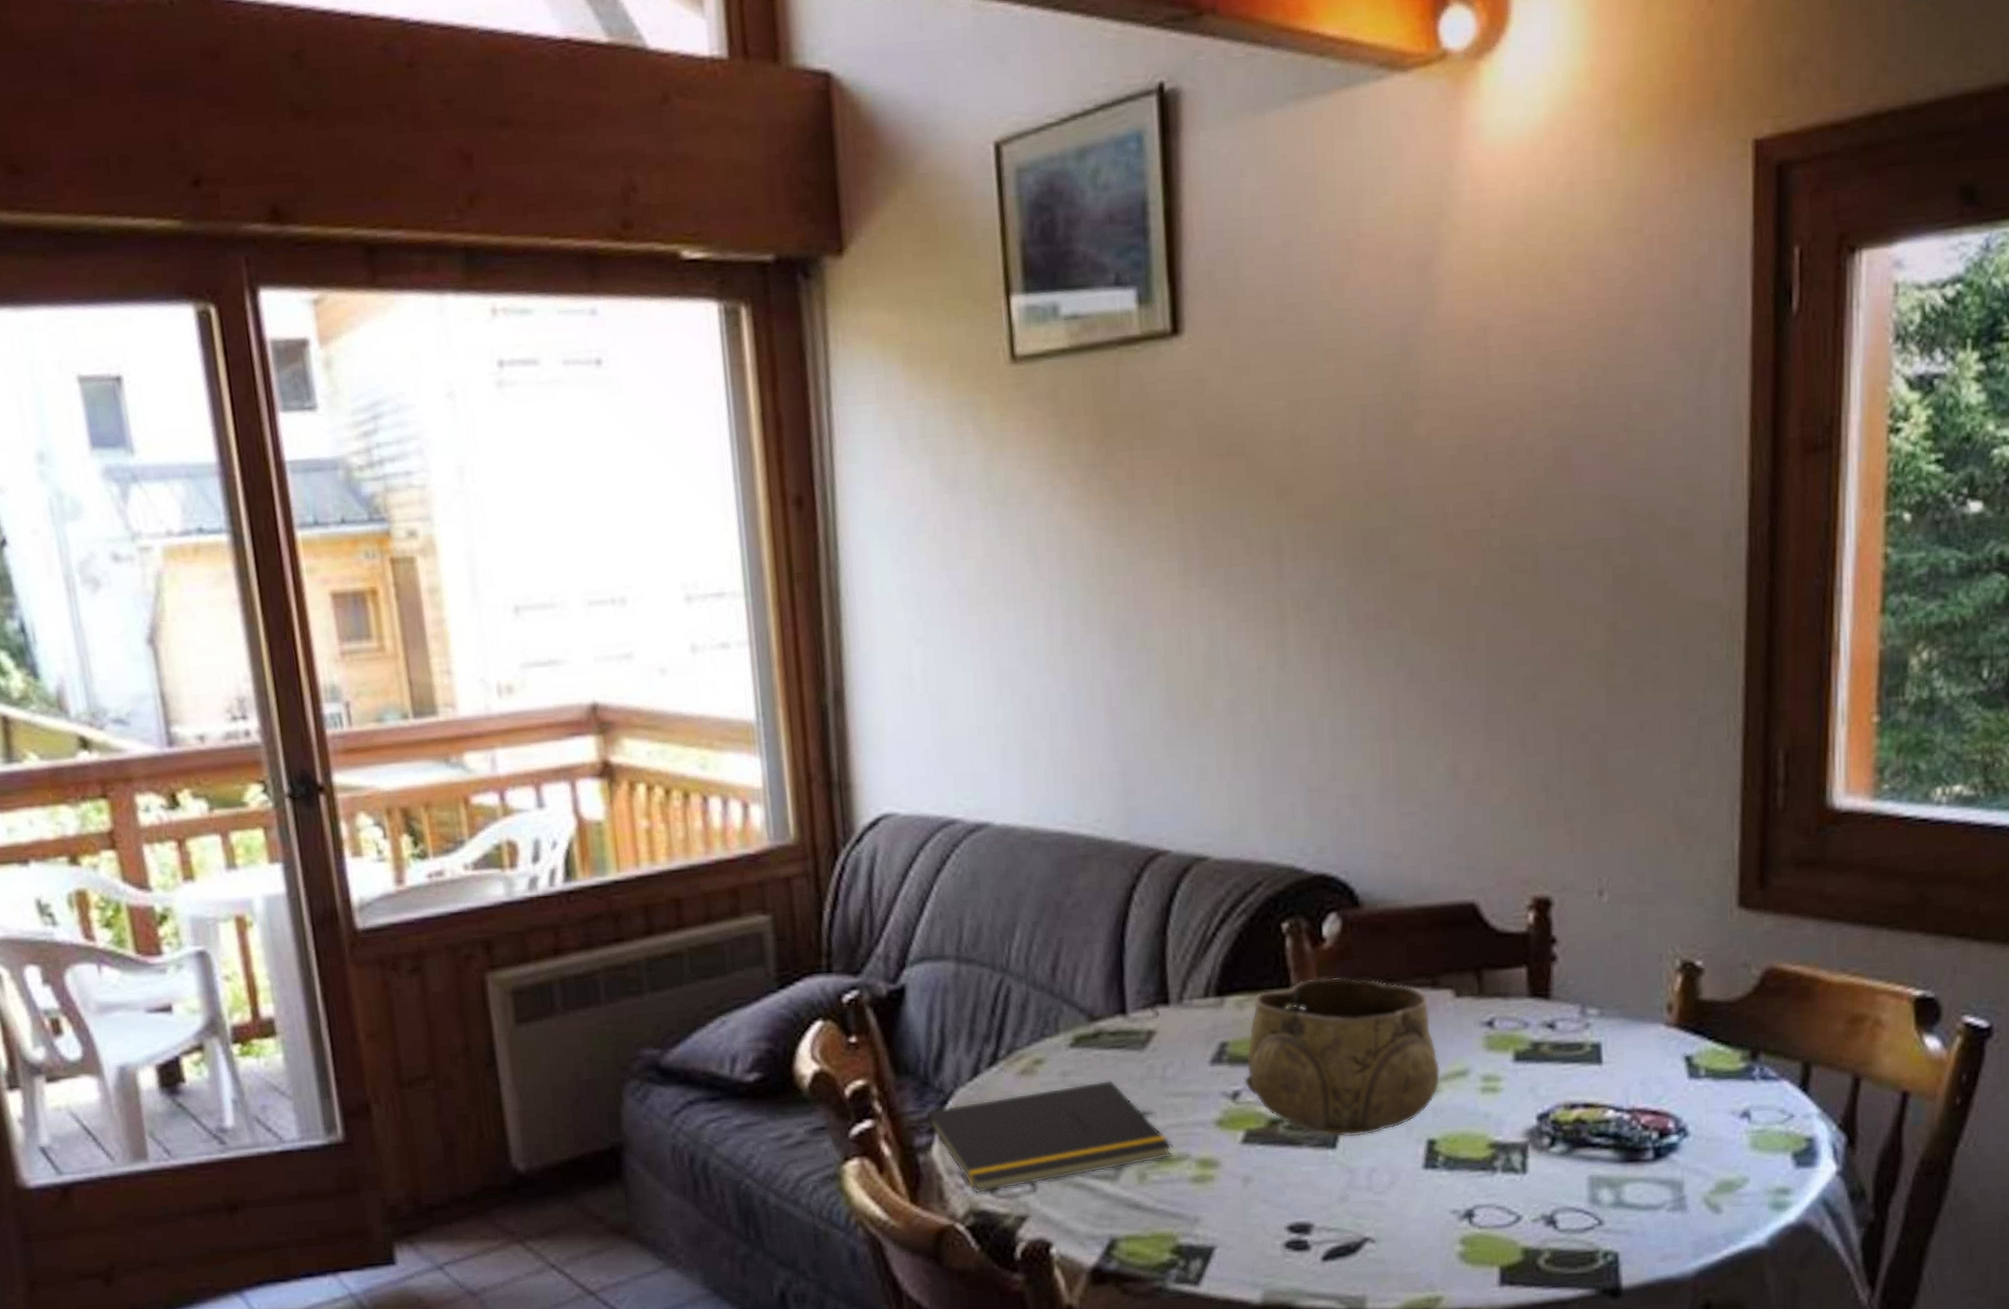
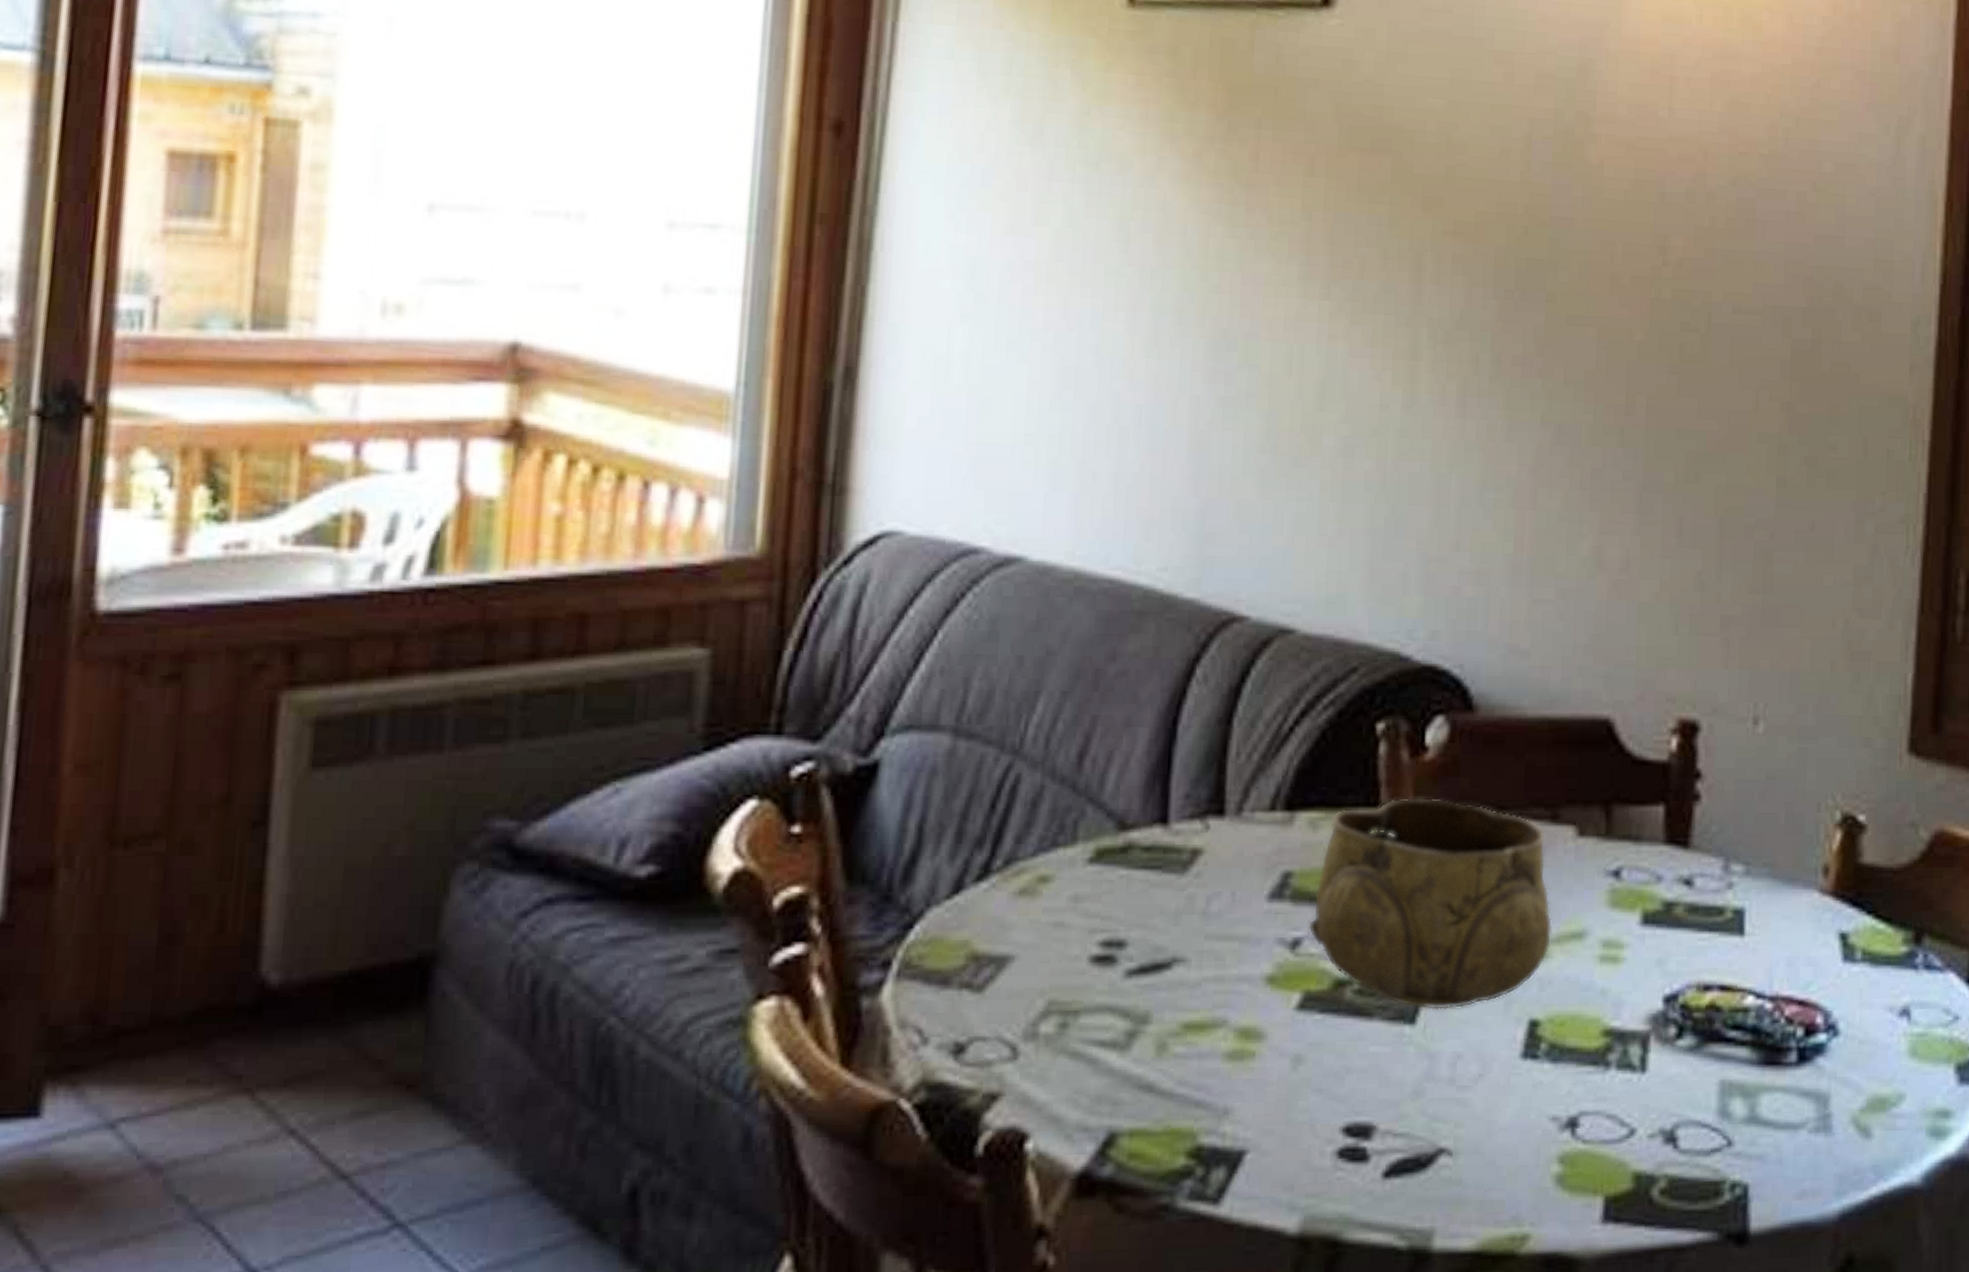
notepad: present [924,1080,1172,1194] -> none [871,911,1206,1058]

